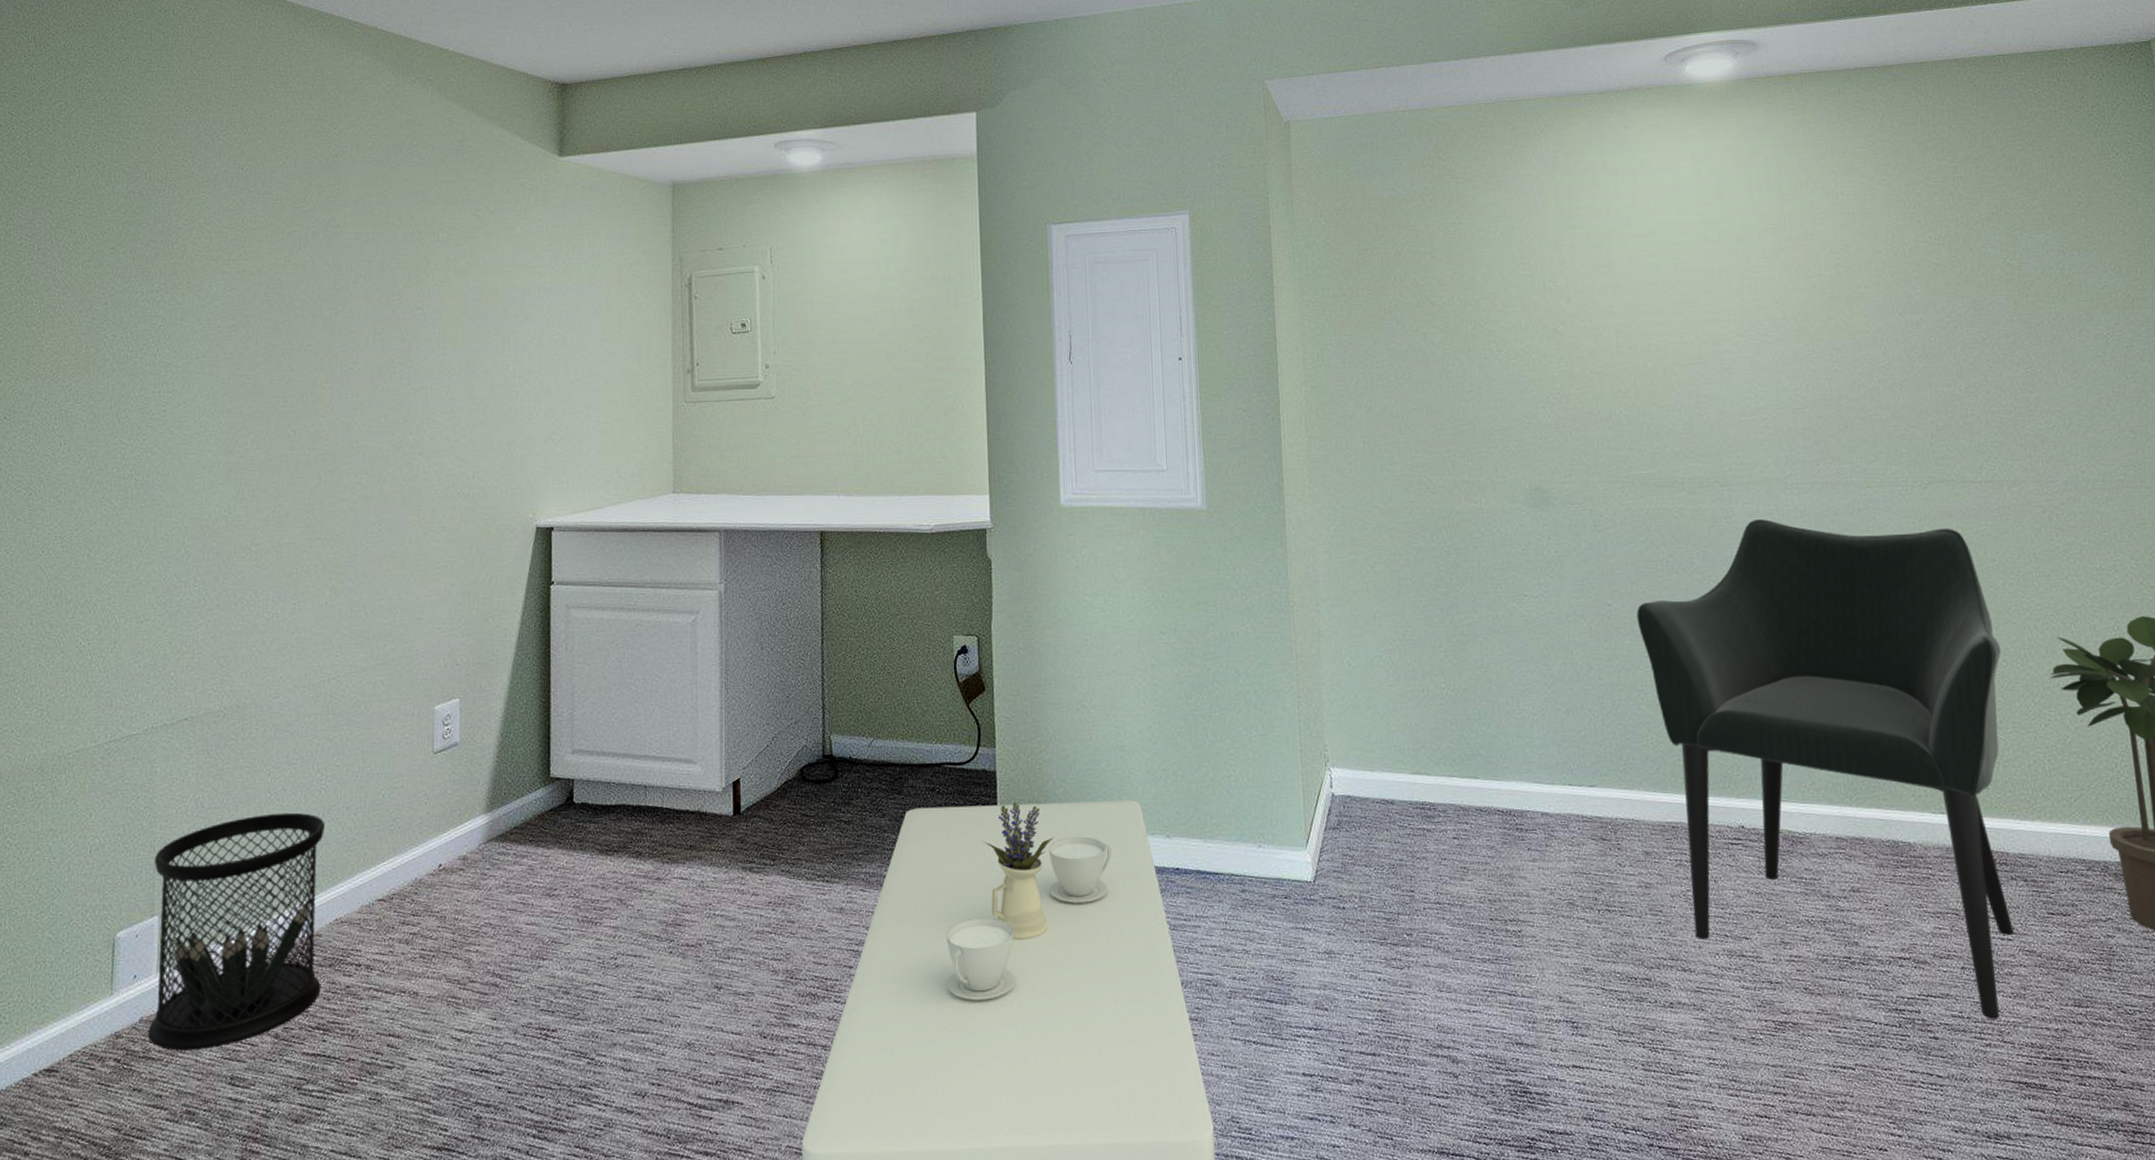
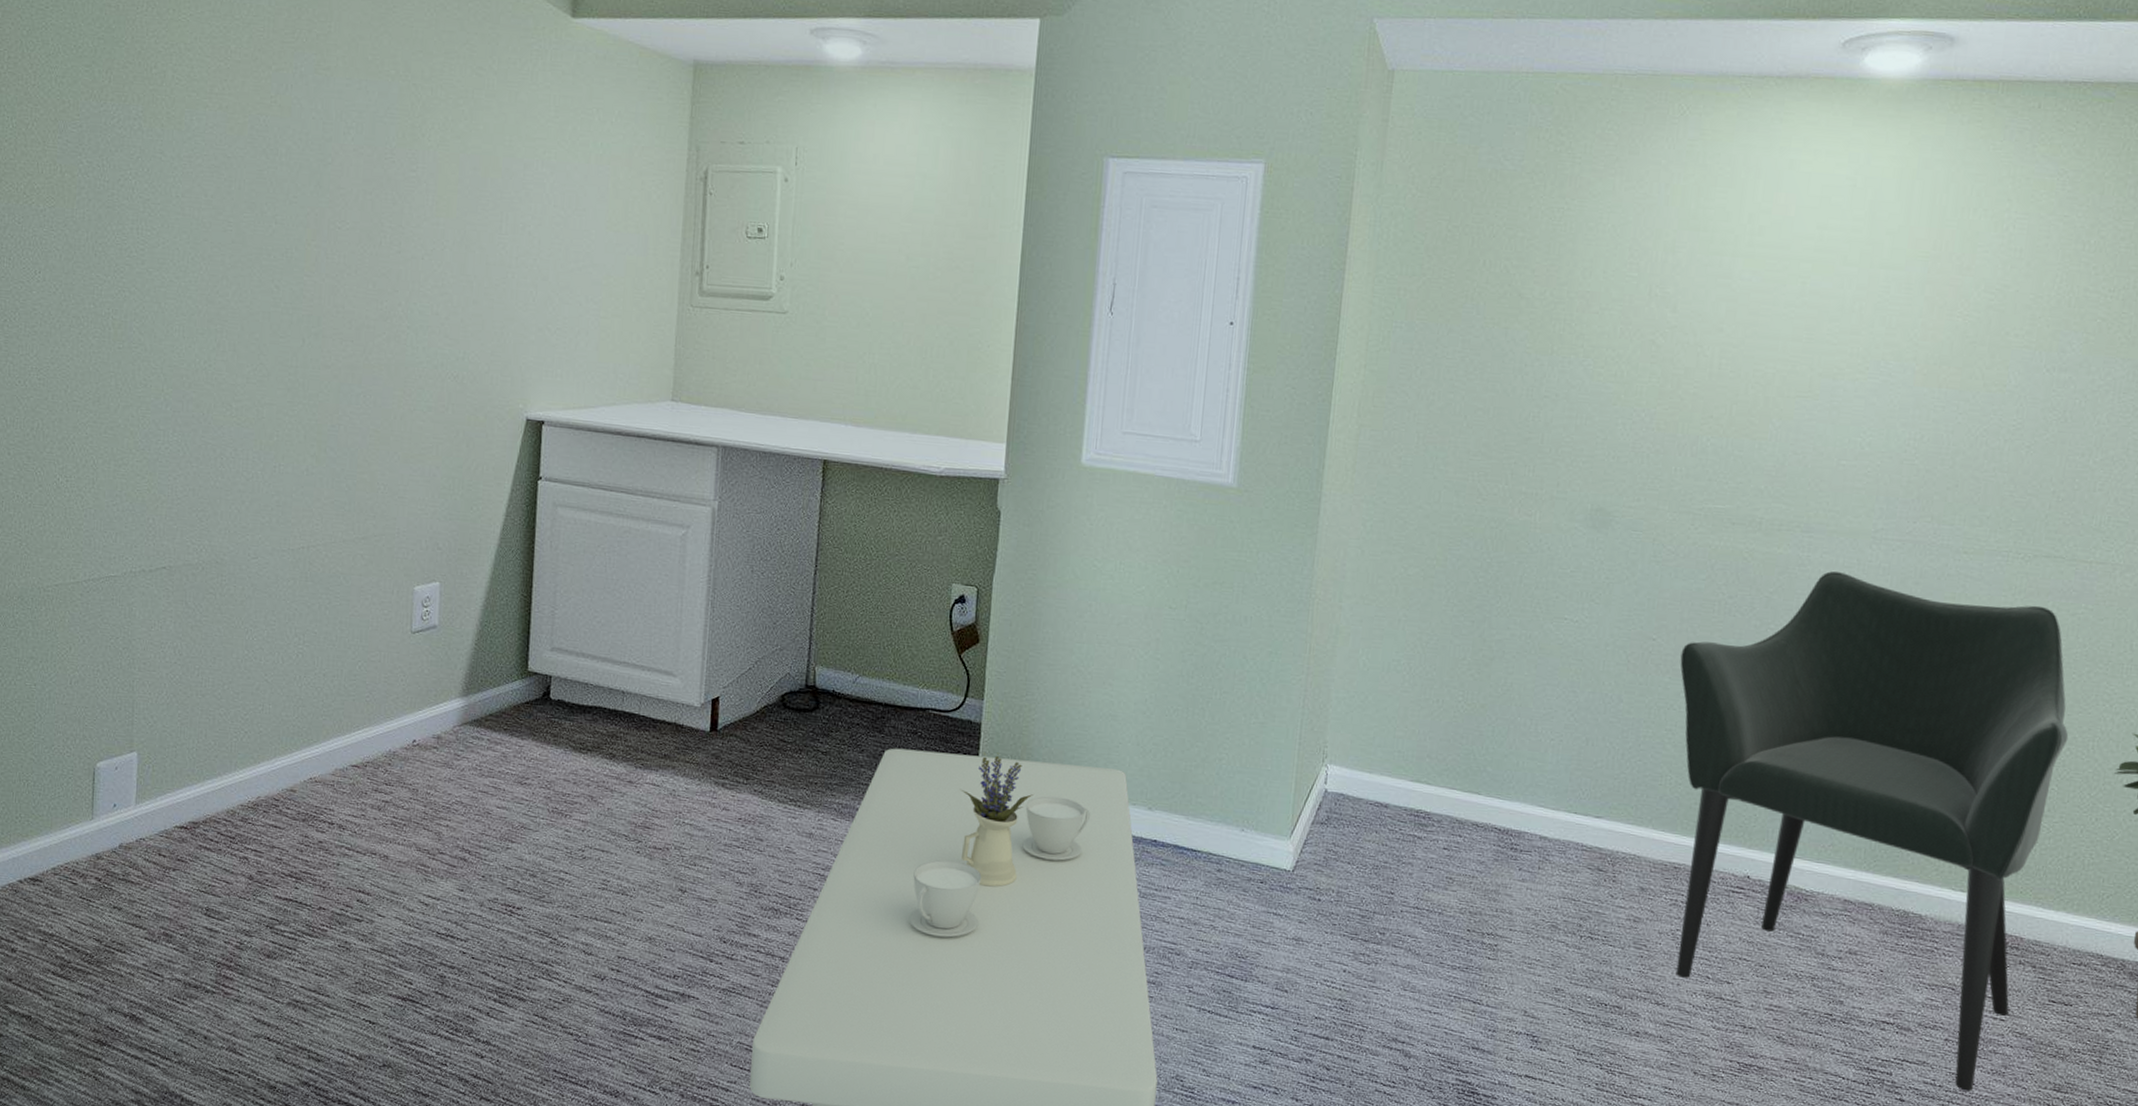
pencil holder: present [147,812,325,1050] -> none [127,670,301,880]

